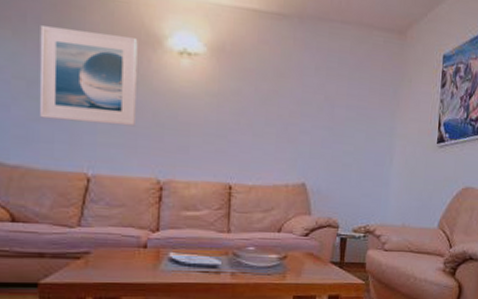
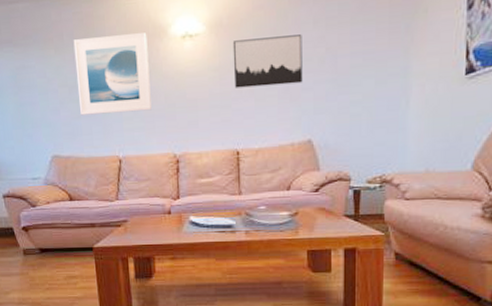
wall art: none [233,69,304,126] -> present [232,34,303,88]

